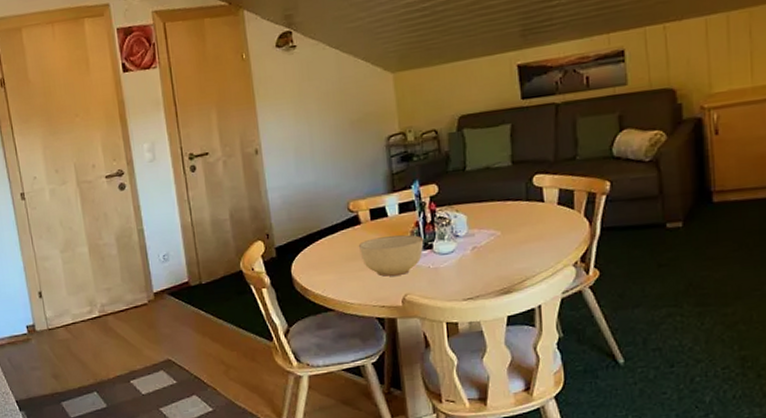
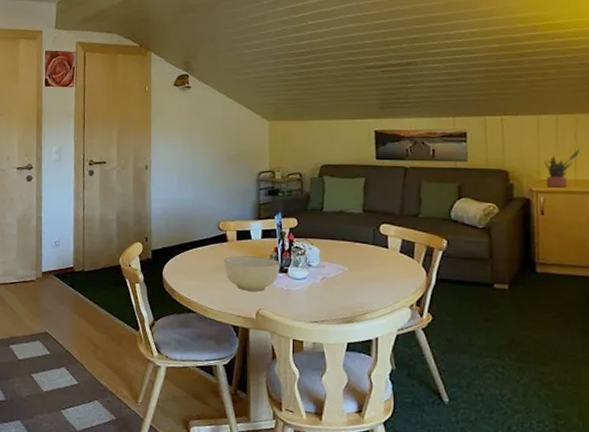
potted plant: none [716,49,757,101] -> present [544,149,580,188]

